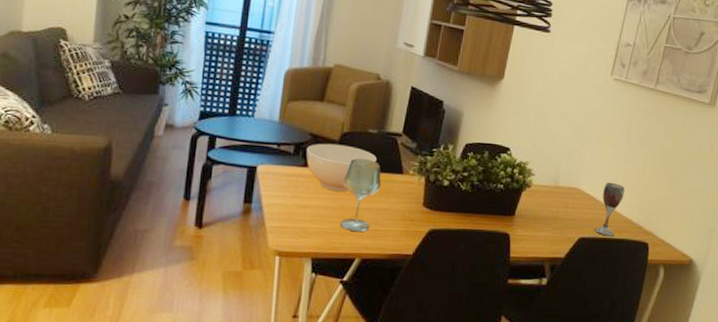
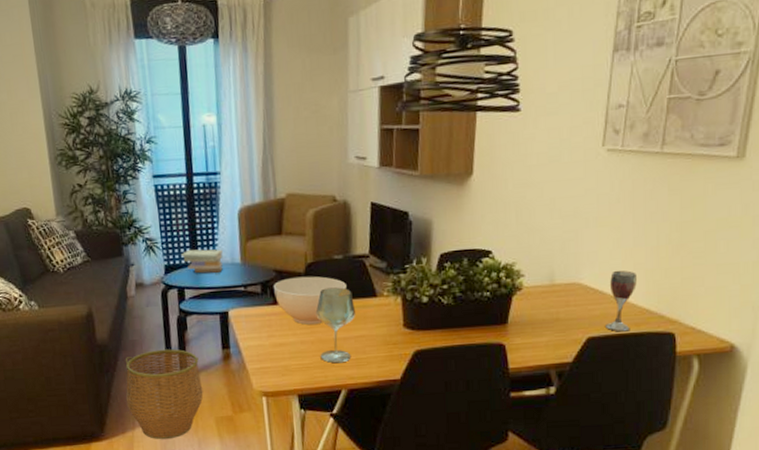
basket: none [129,194,217,289] -> present [125,349,203,440]
books: none [219,99,262,127] -> present [181,249,223,274]

